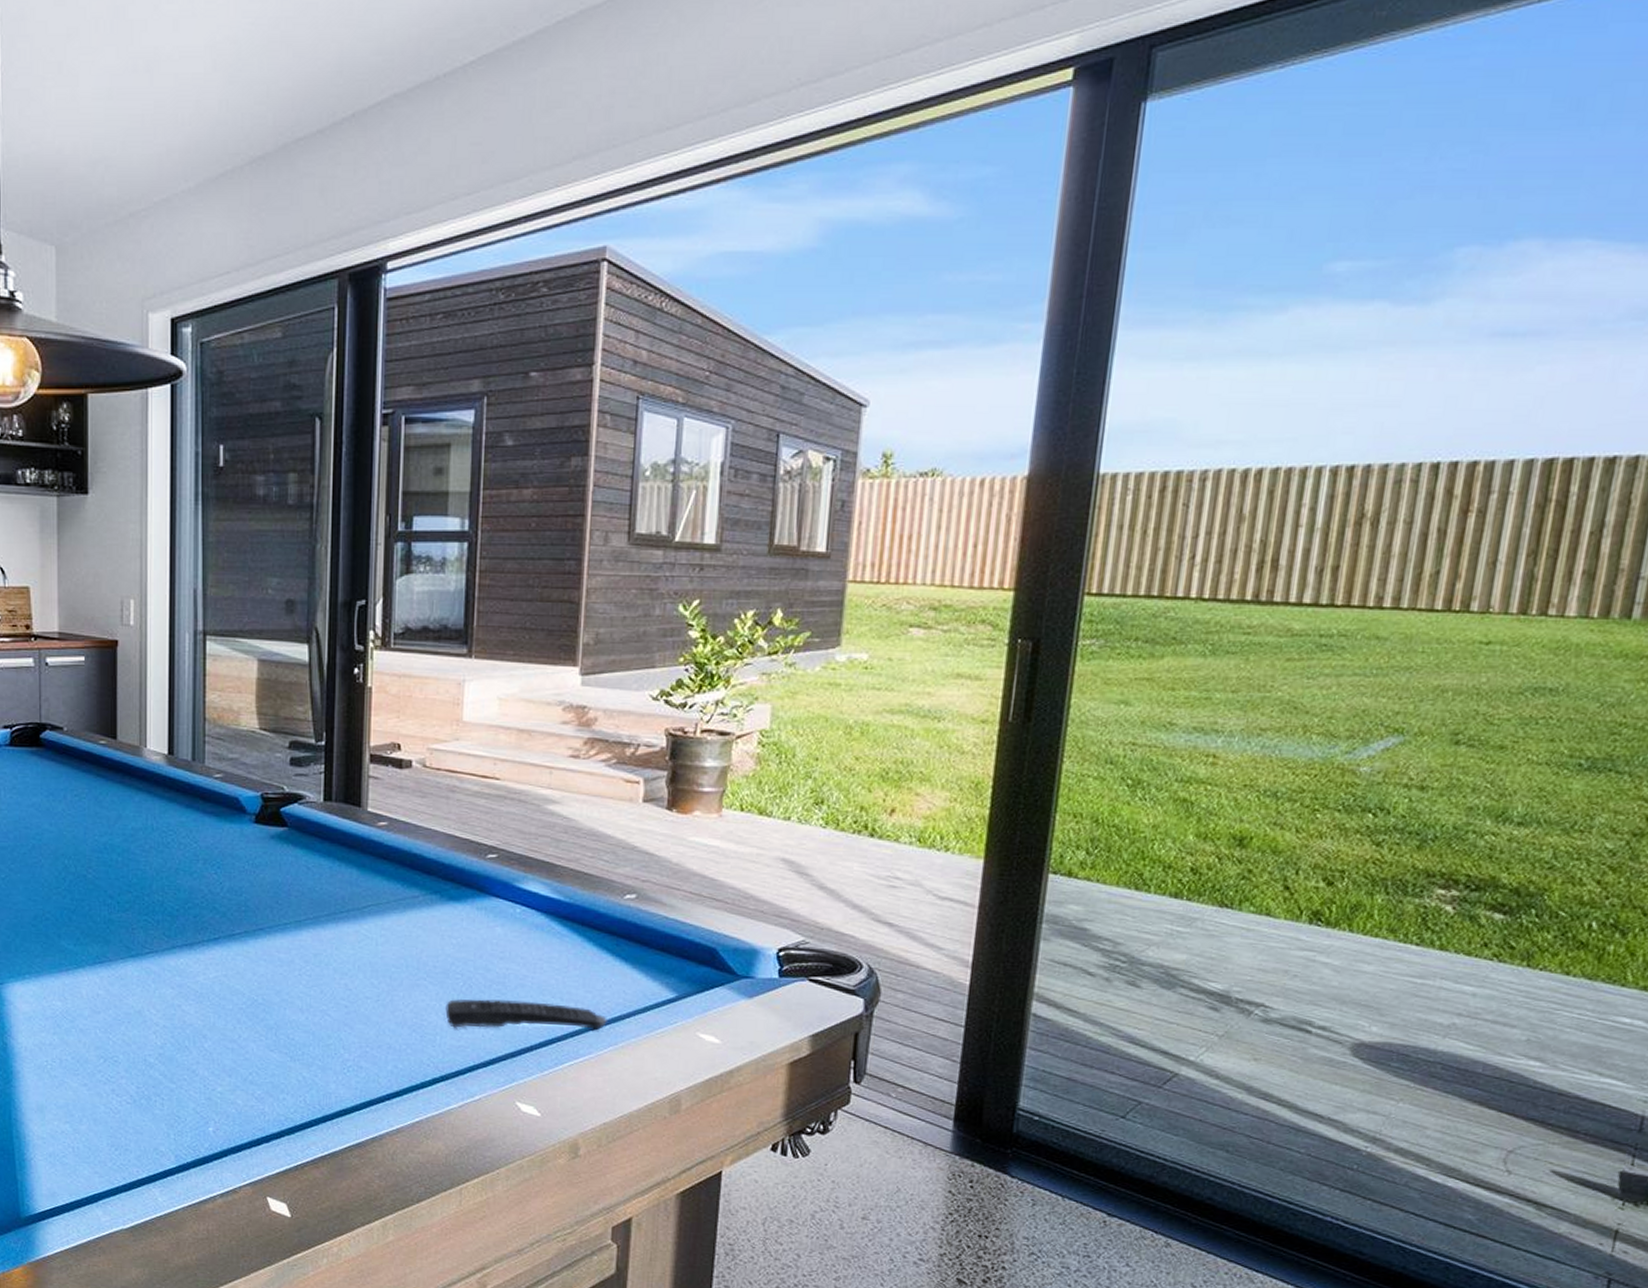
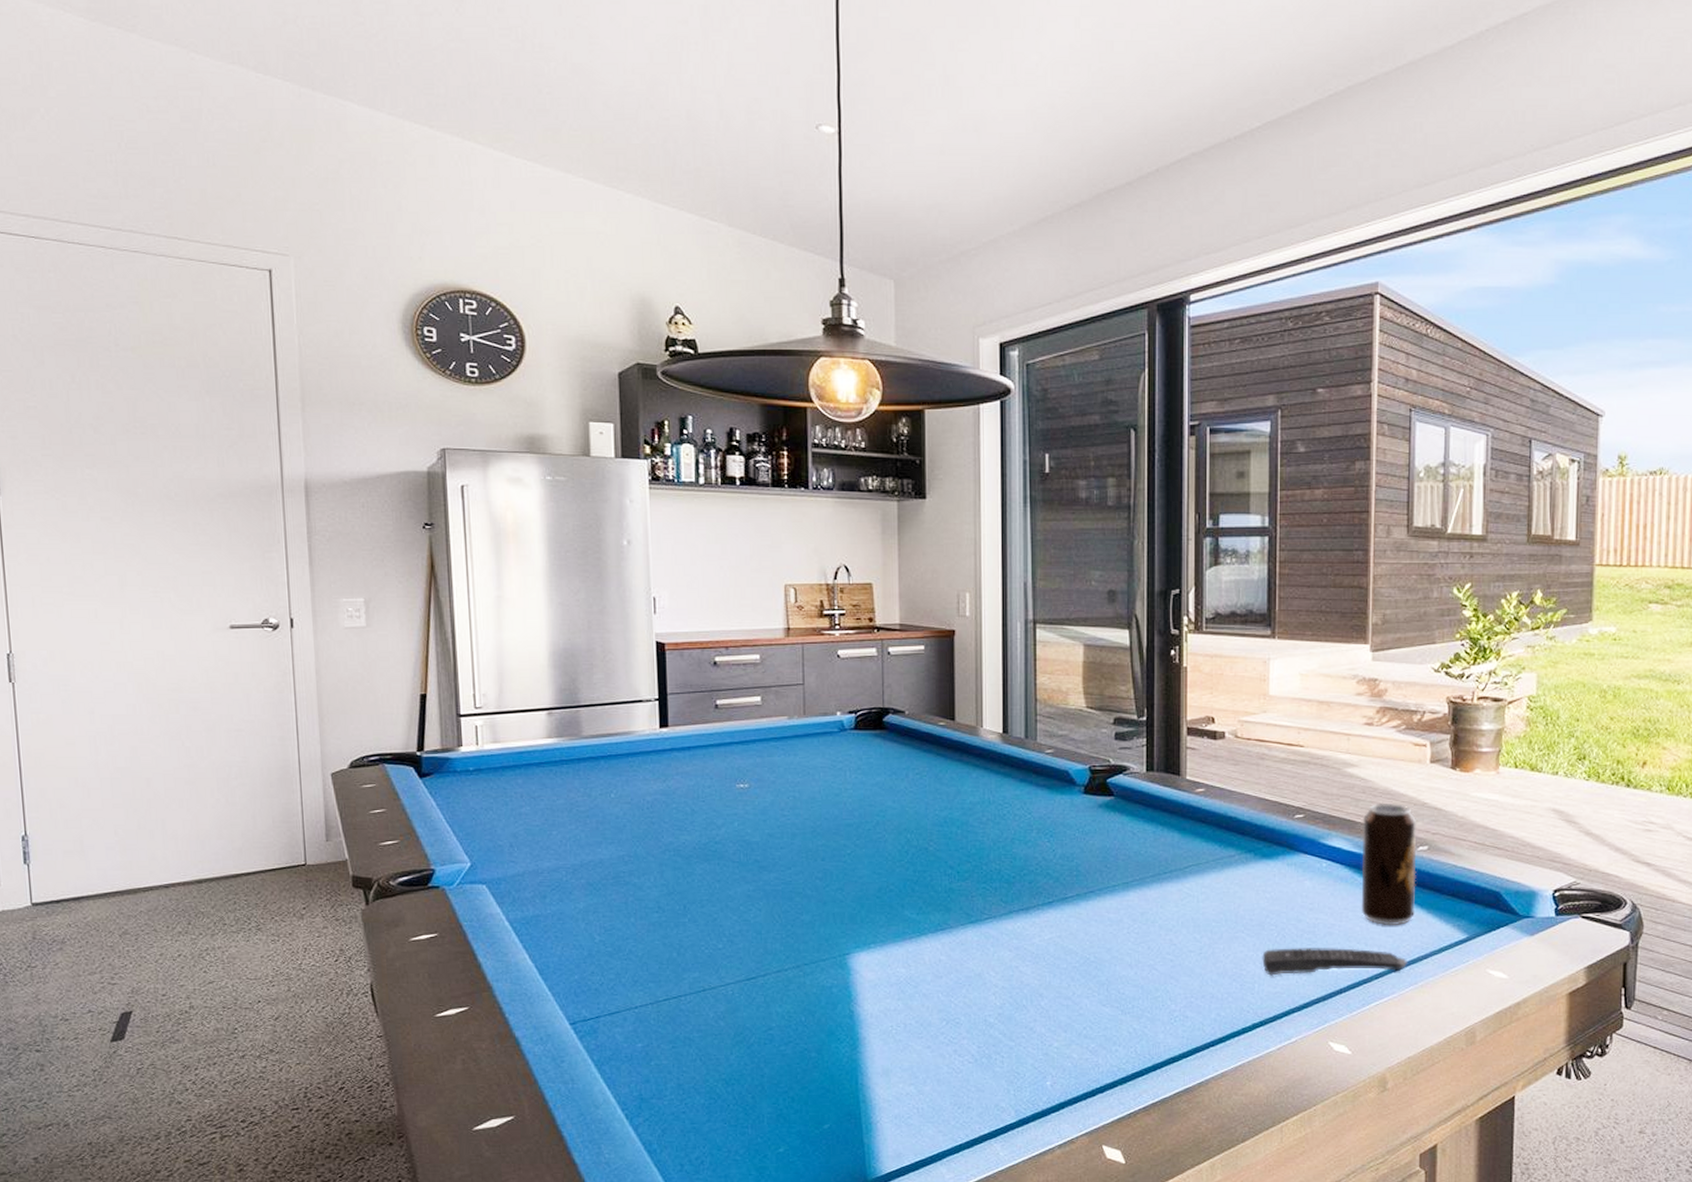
beverage can: none [557,844,624,980] -> present [1361,802,1417,925]

